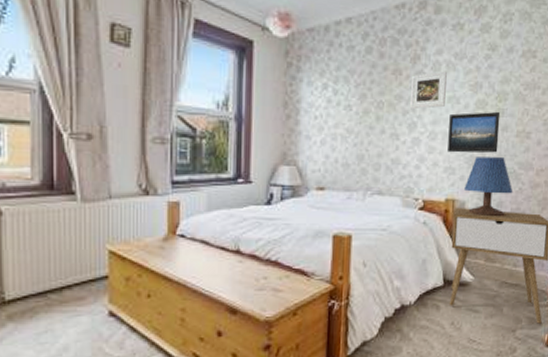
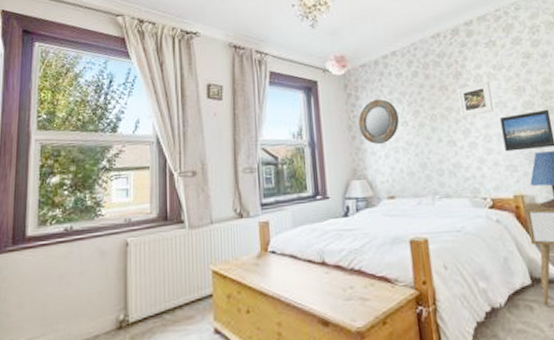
home mirror: none [296,74,343,129] -> present [358,99,399,145]

